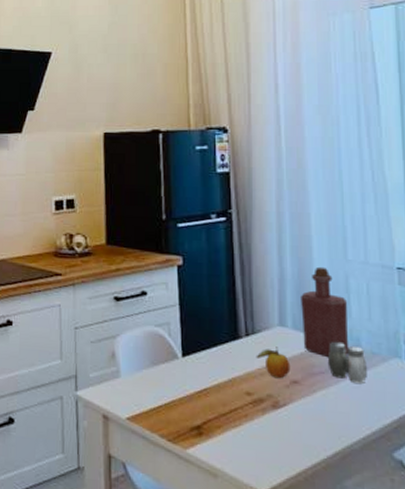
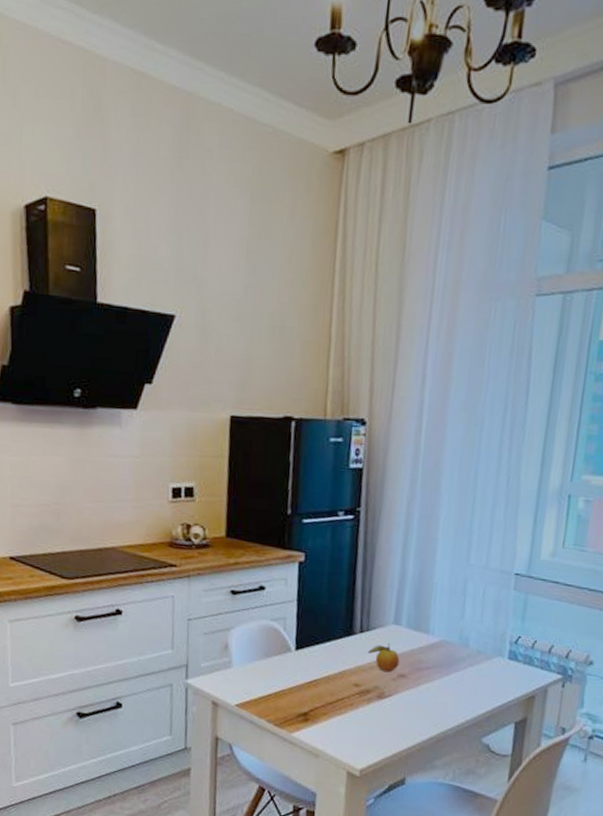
bottle: present [301,266,349,358] -> none [414,569,462,655]
salt and pepper shaker: present [327,341,367,384] -> none [435,640,472,679]

